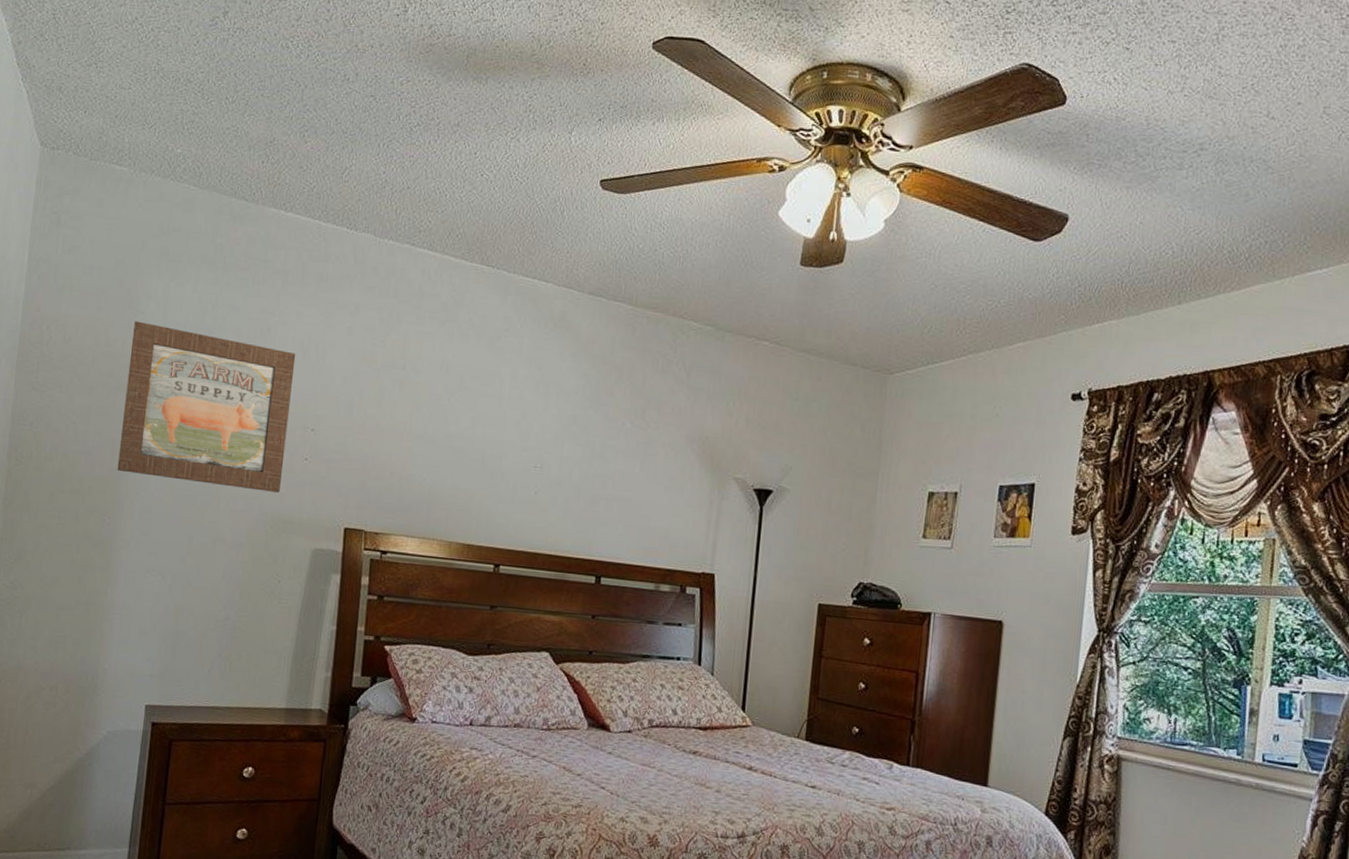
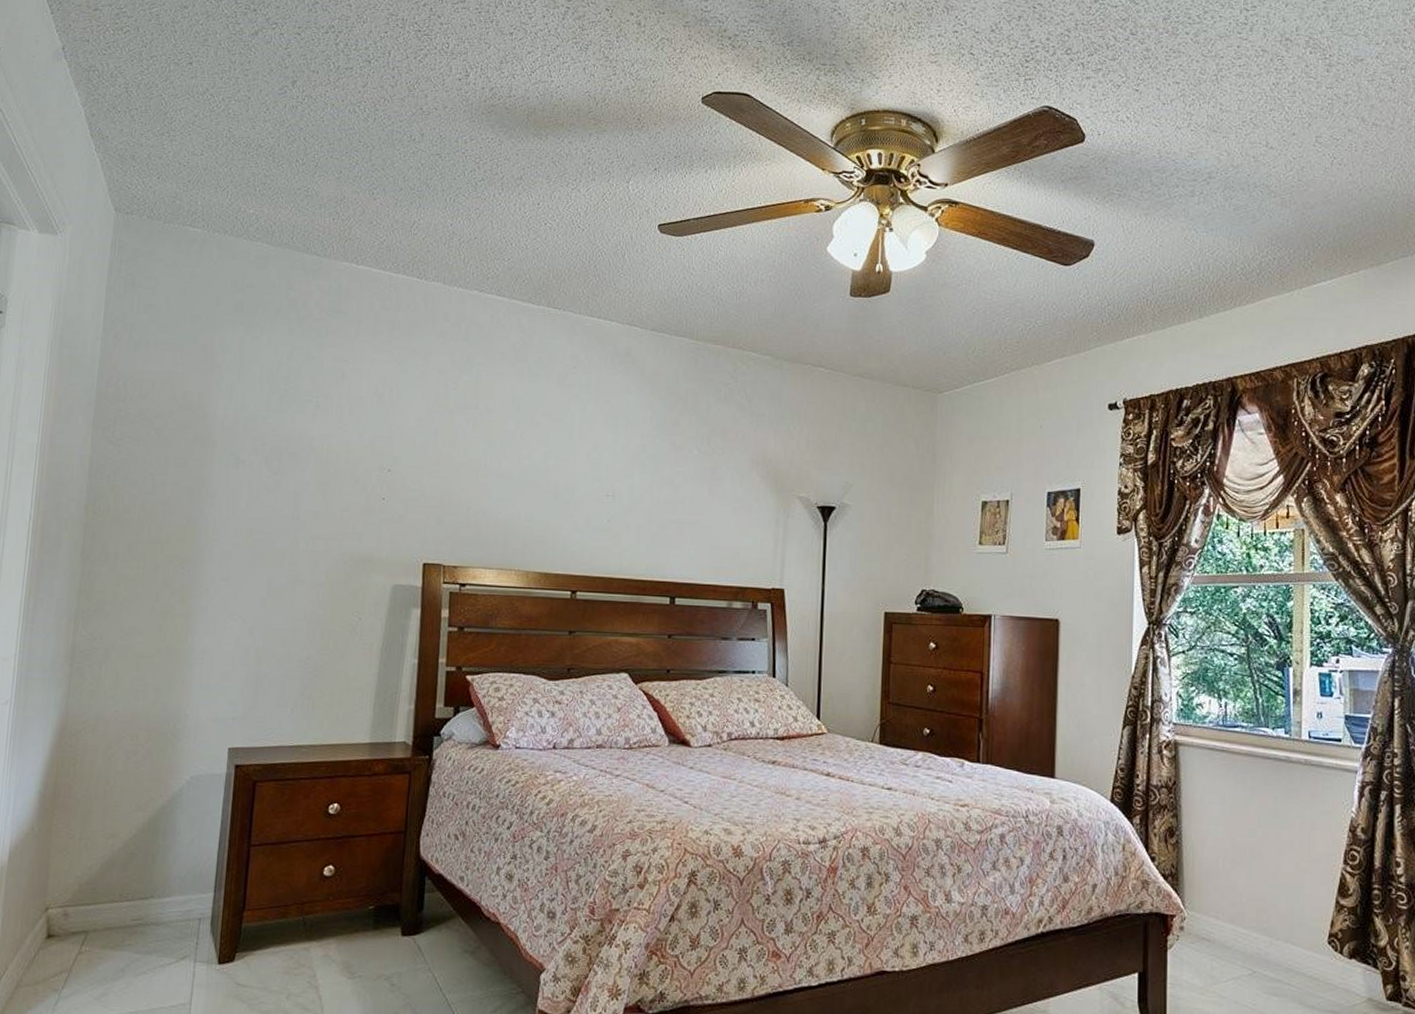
wall art: present [117,321,296,493] -> none [195,373,371,532]

